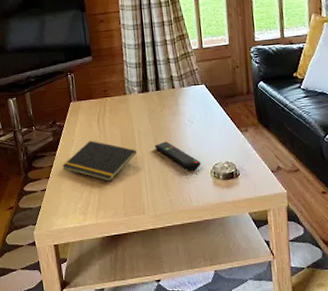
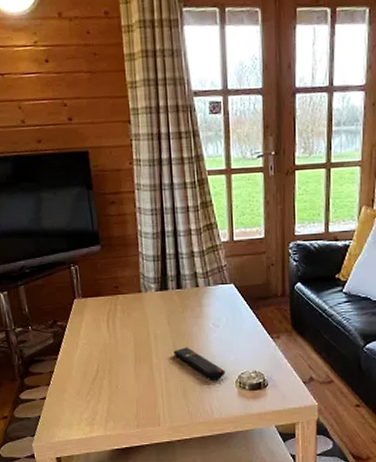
notepad: present [62,140,137,182] -> none [65,343,153,391]

